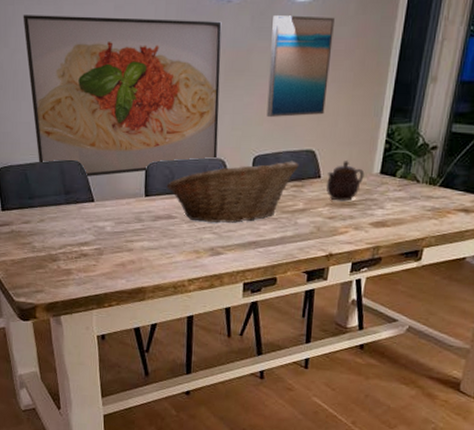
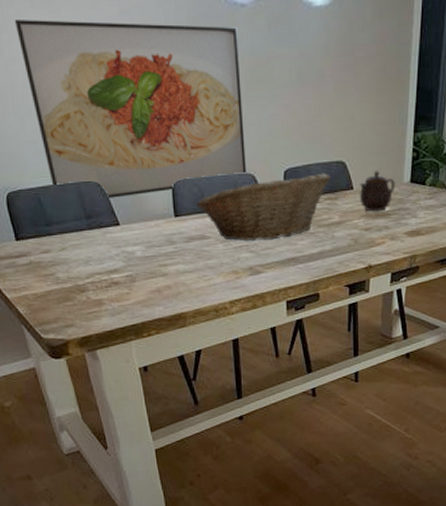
wall art: present [266,15,335,117] -> none [290,21,353,128]

